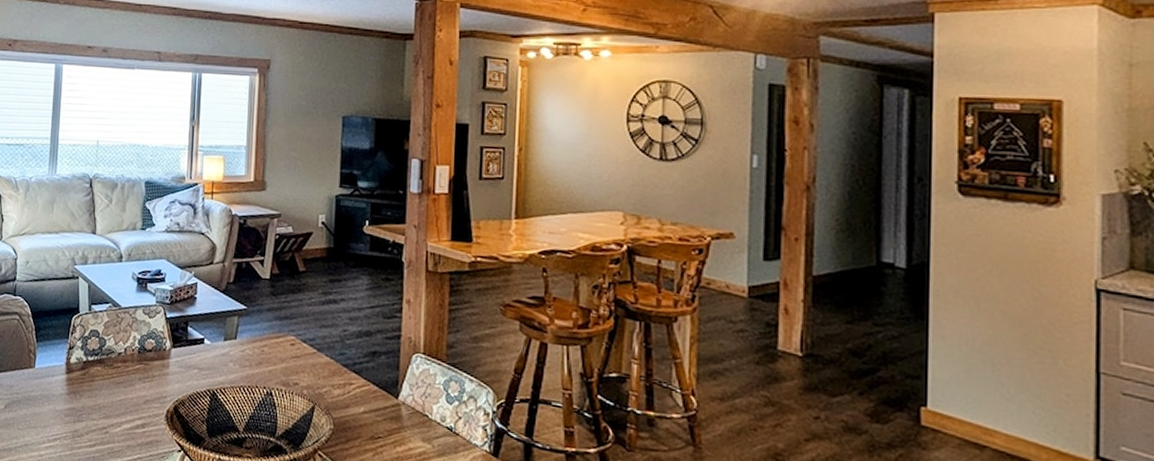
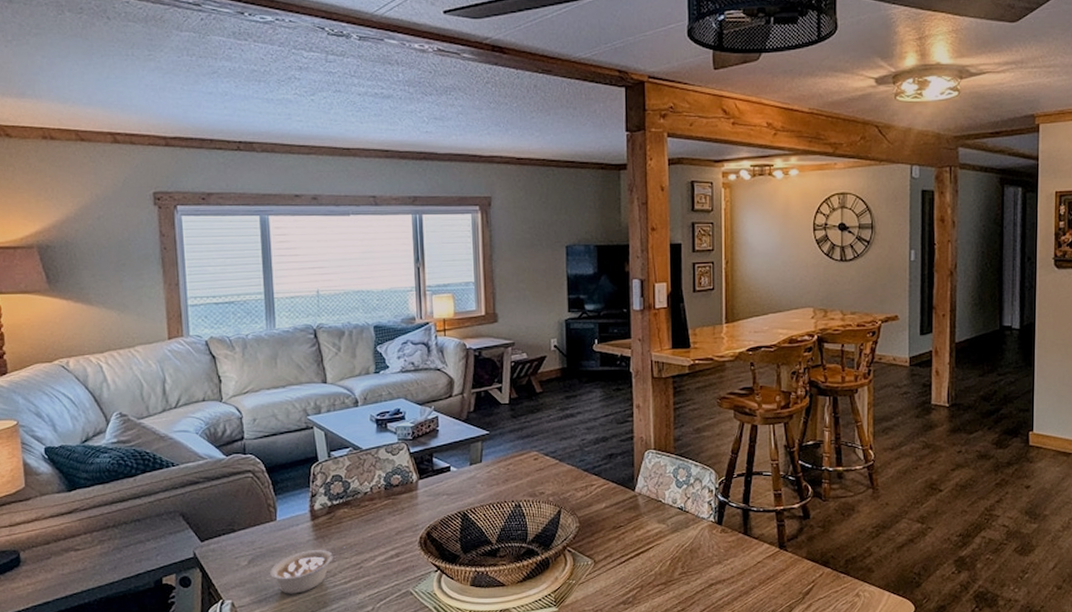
legume: none [23,404,94,449] -> present [270,547,345,594]

